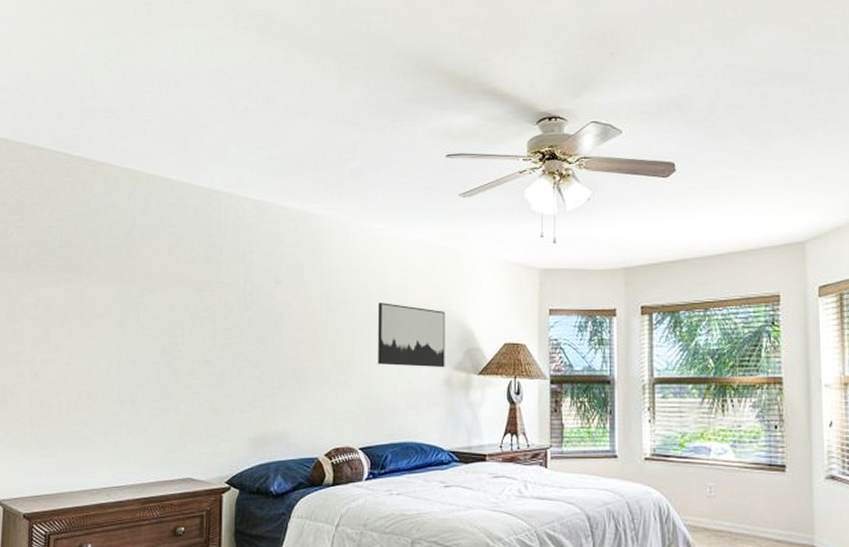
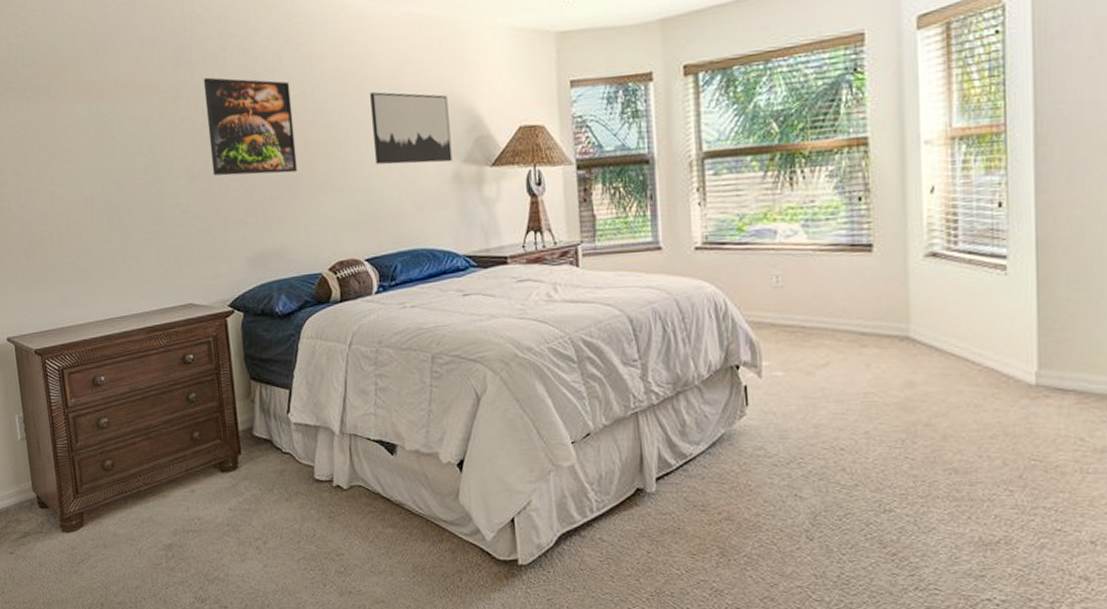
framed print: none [227,275,308,365] -> present [203,77,298,176]

